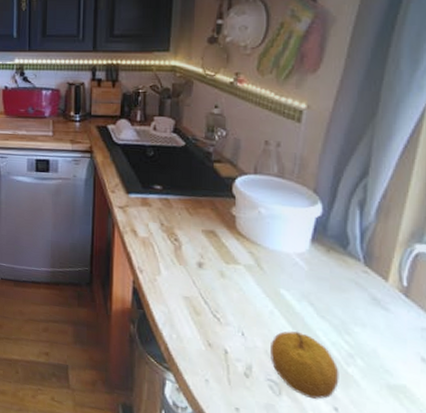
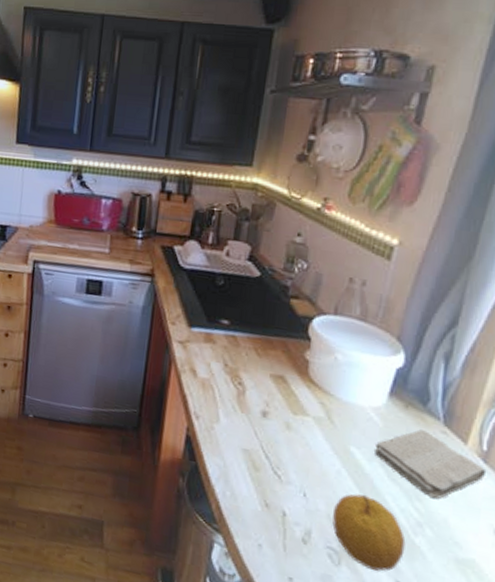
washcloth: none [302,271,409,332] -> present [373,429,487,499]

